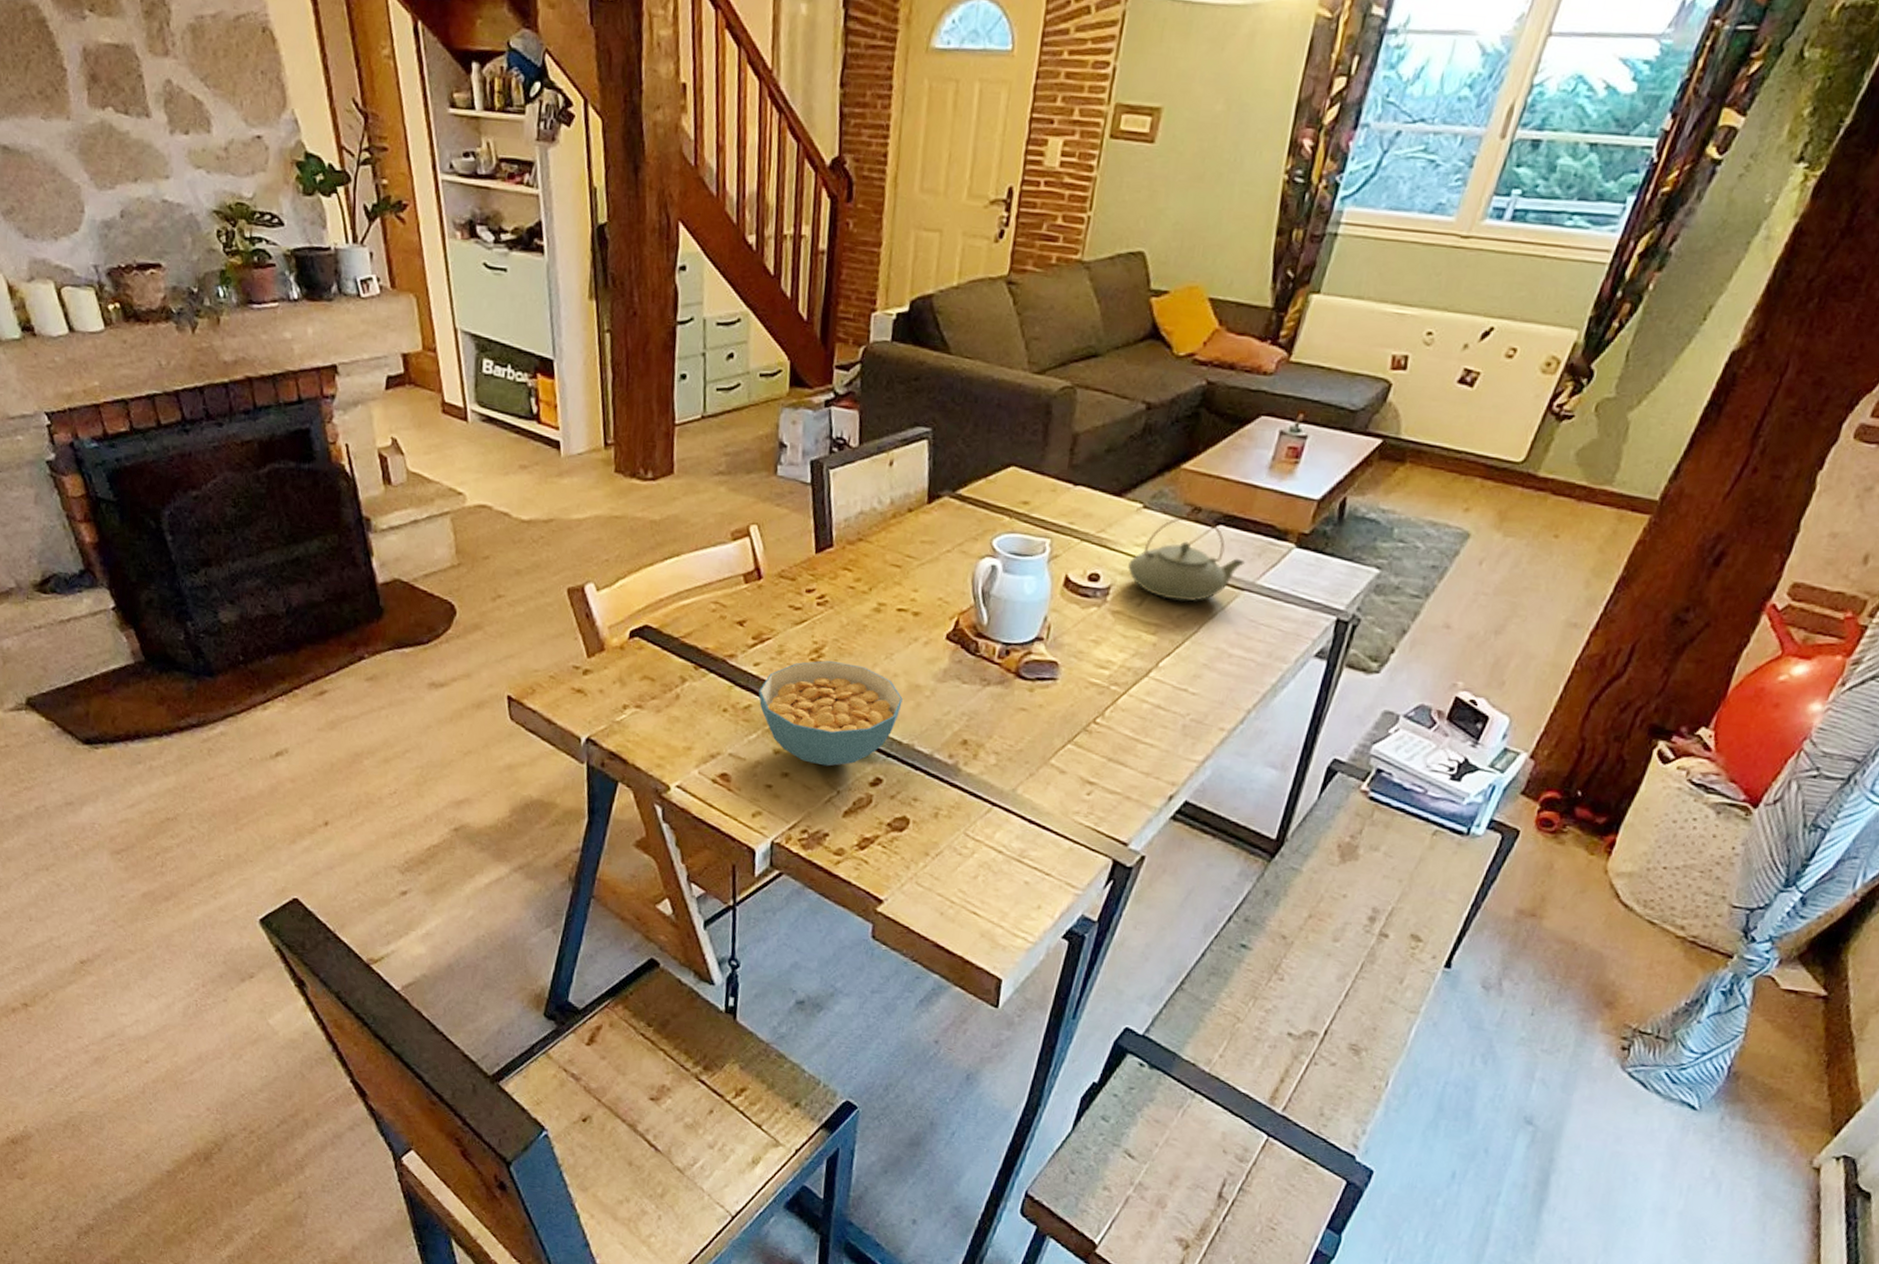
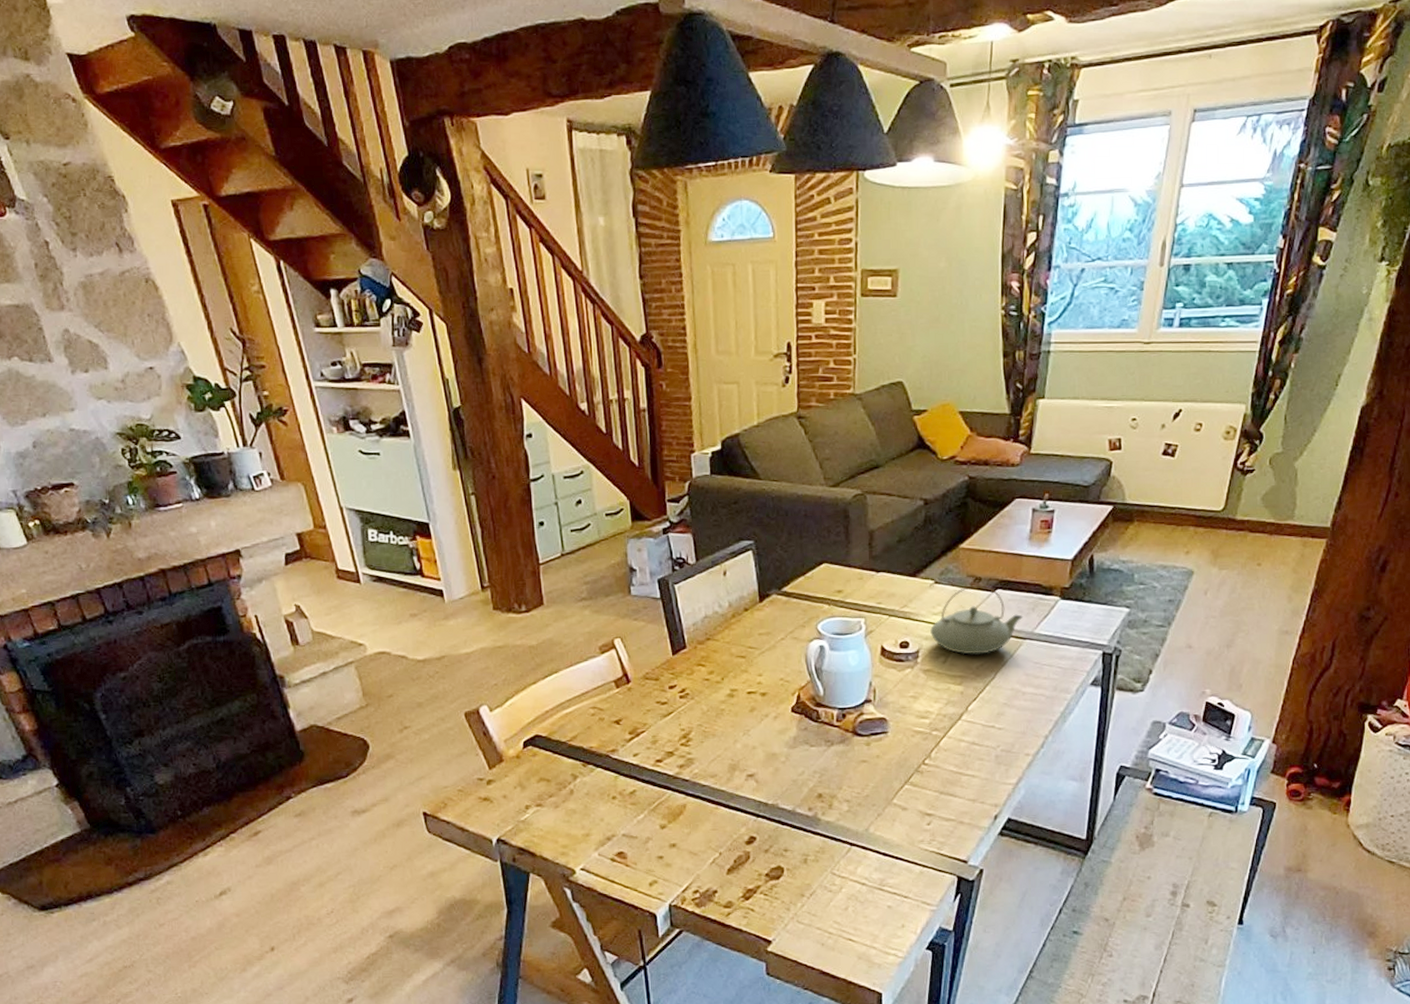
cereal bowl: present [758,660,903,767] -> none [640,743,763,833]

